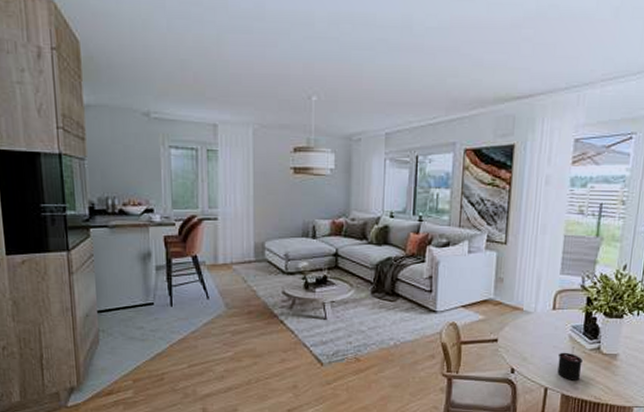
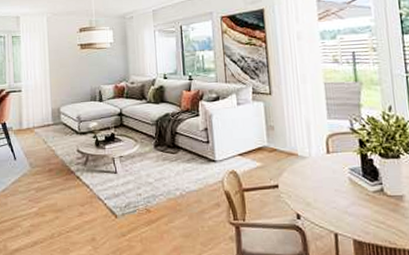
candle: present [557,347,583,380] -> none [341,190,369,225]

